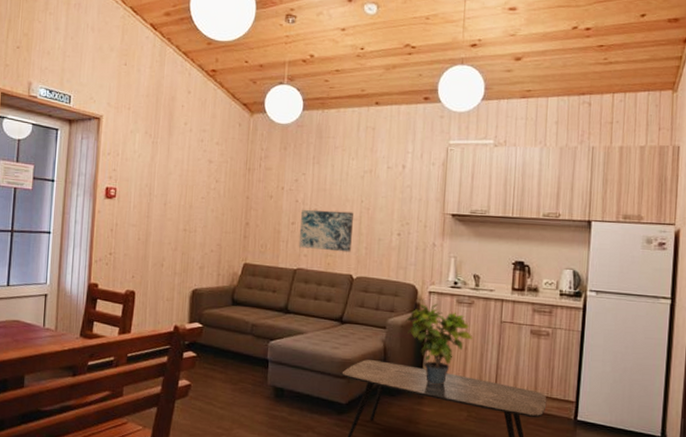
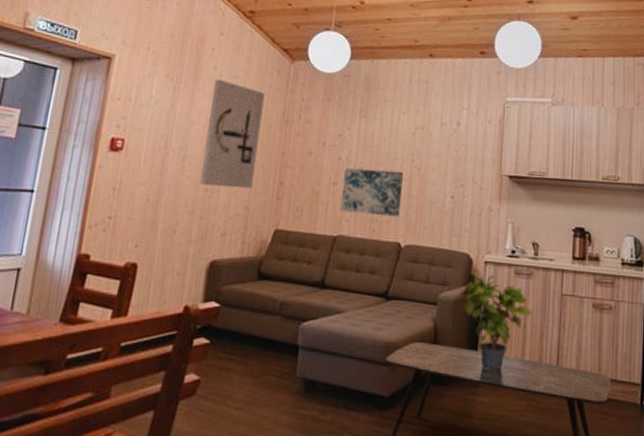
wall art: none [179,133,229,229] -> present [199,78,265,189]

